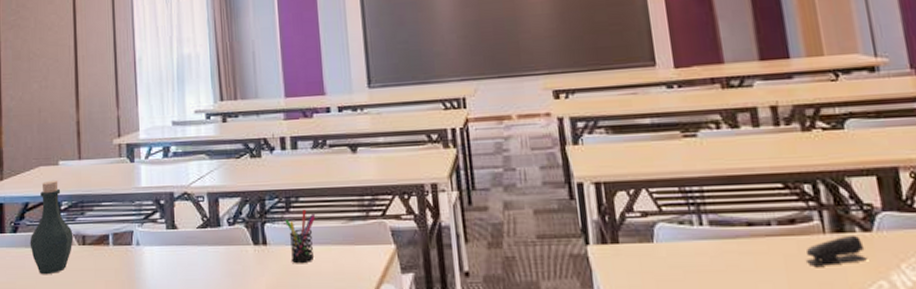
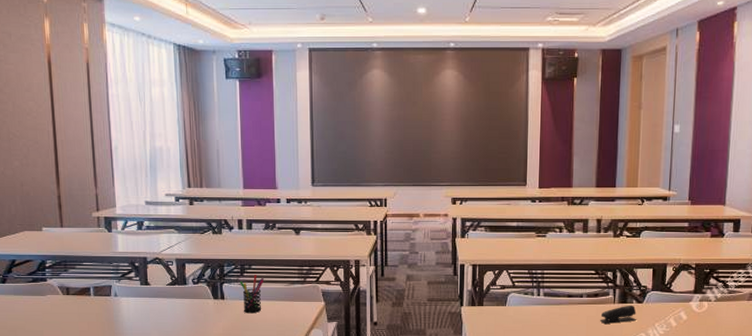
bottle: present [30,180,73,275] -> none [18,242,58,317]

